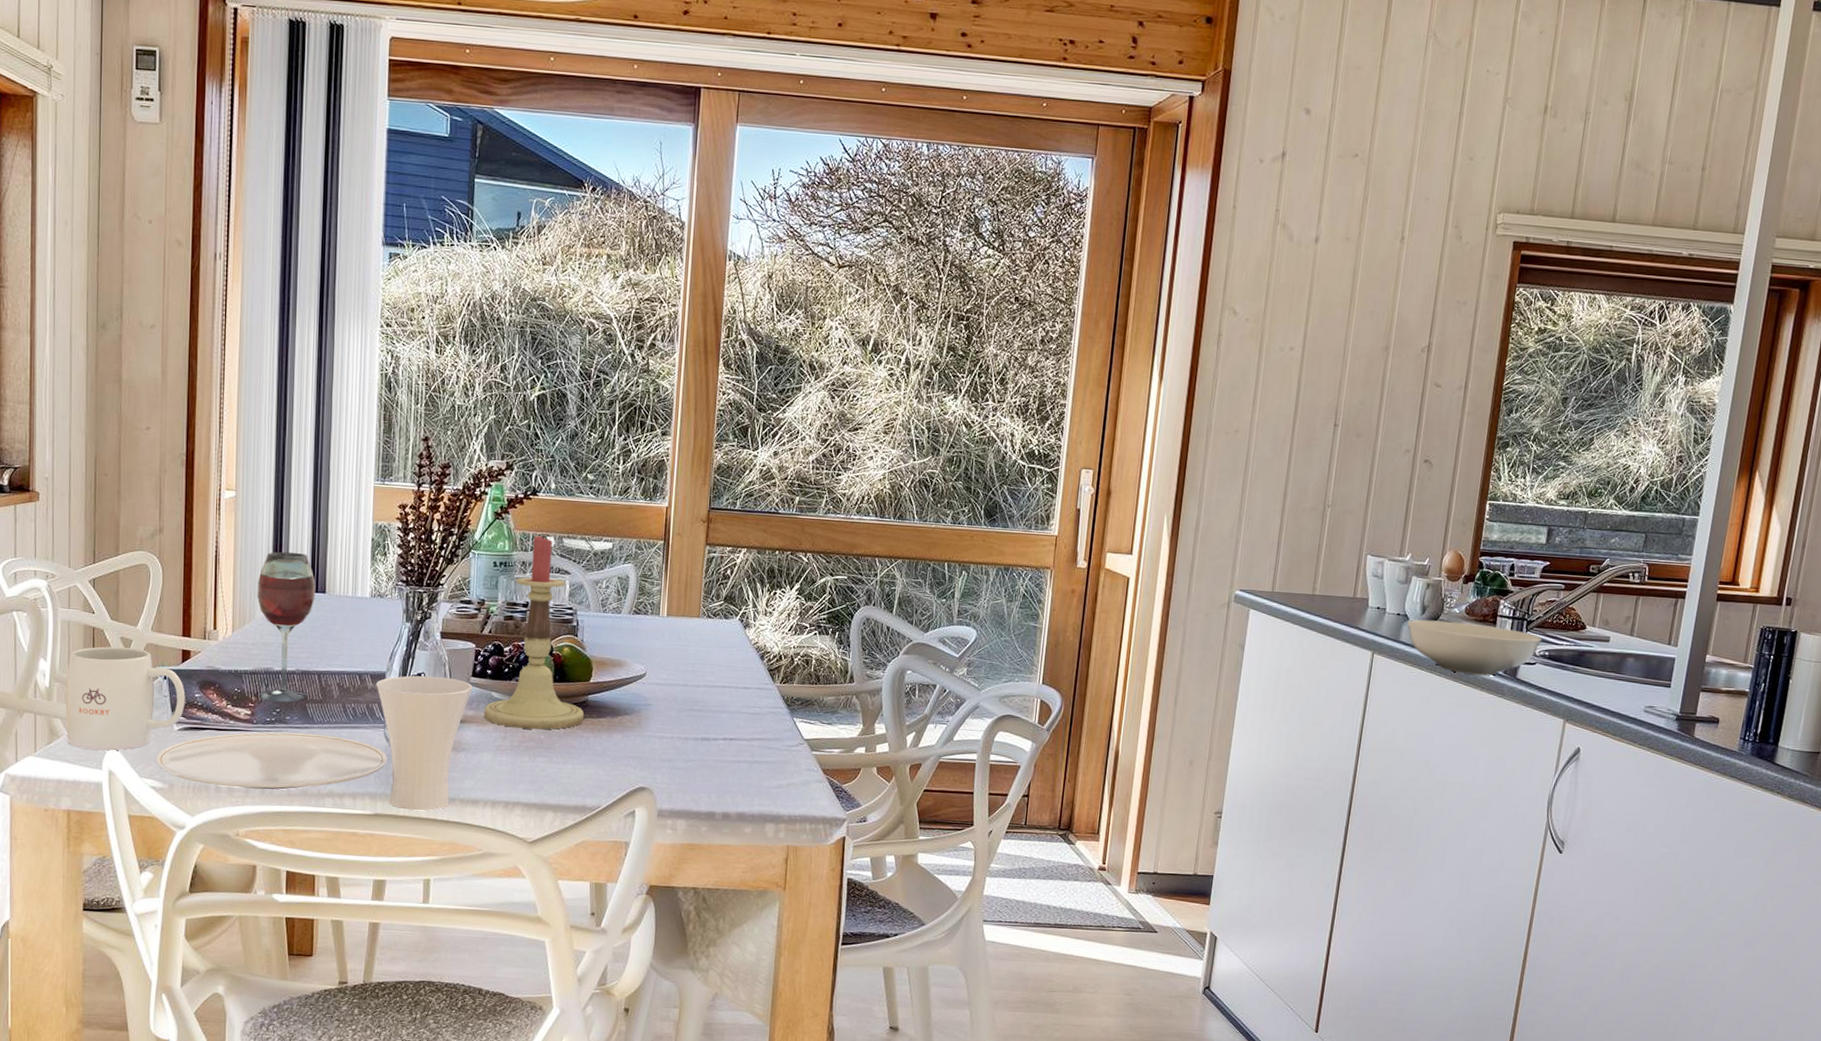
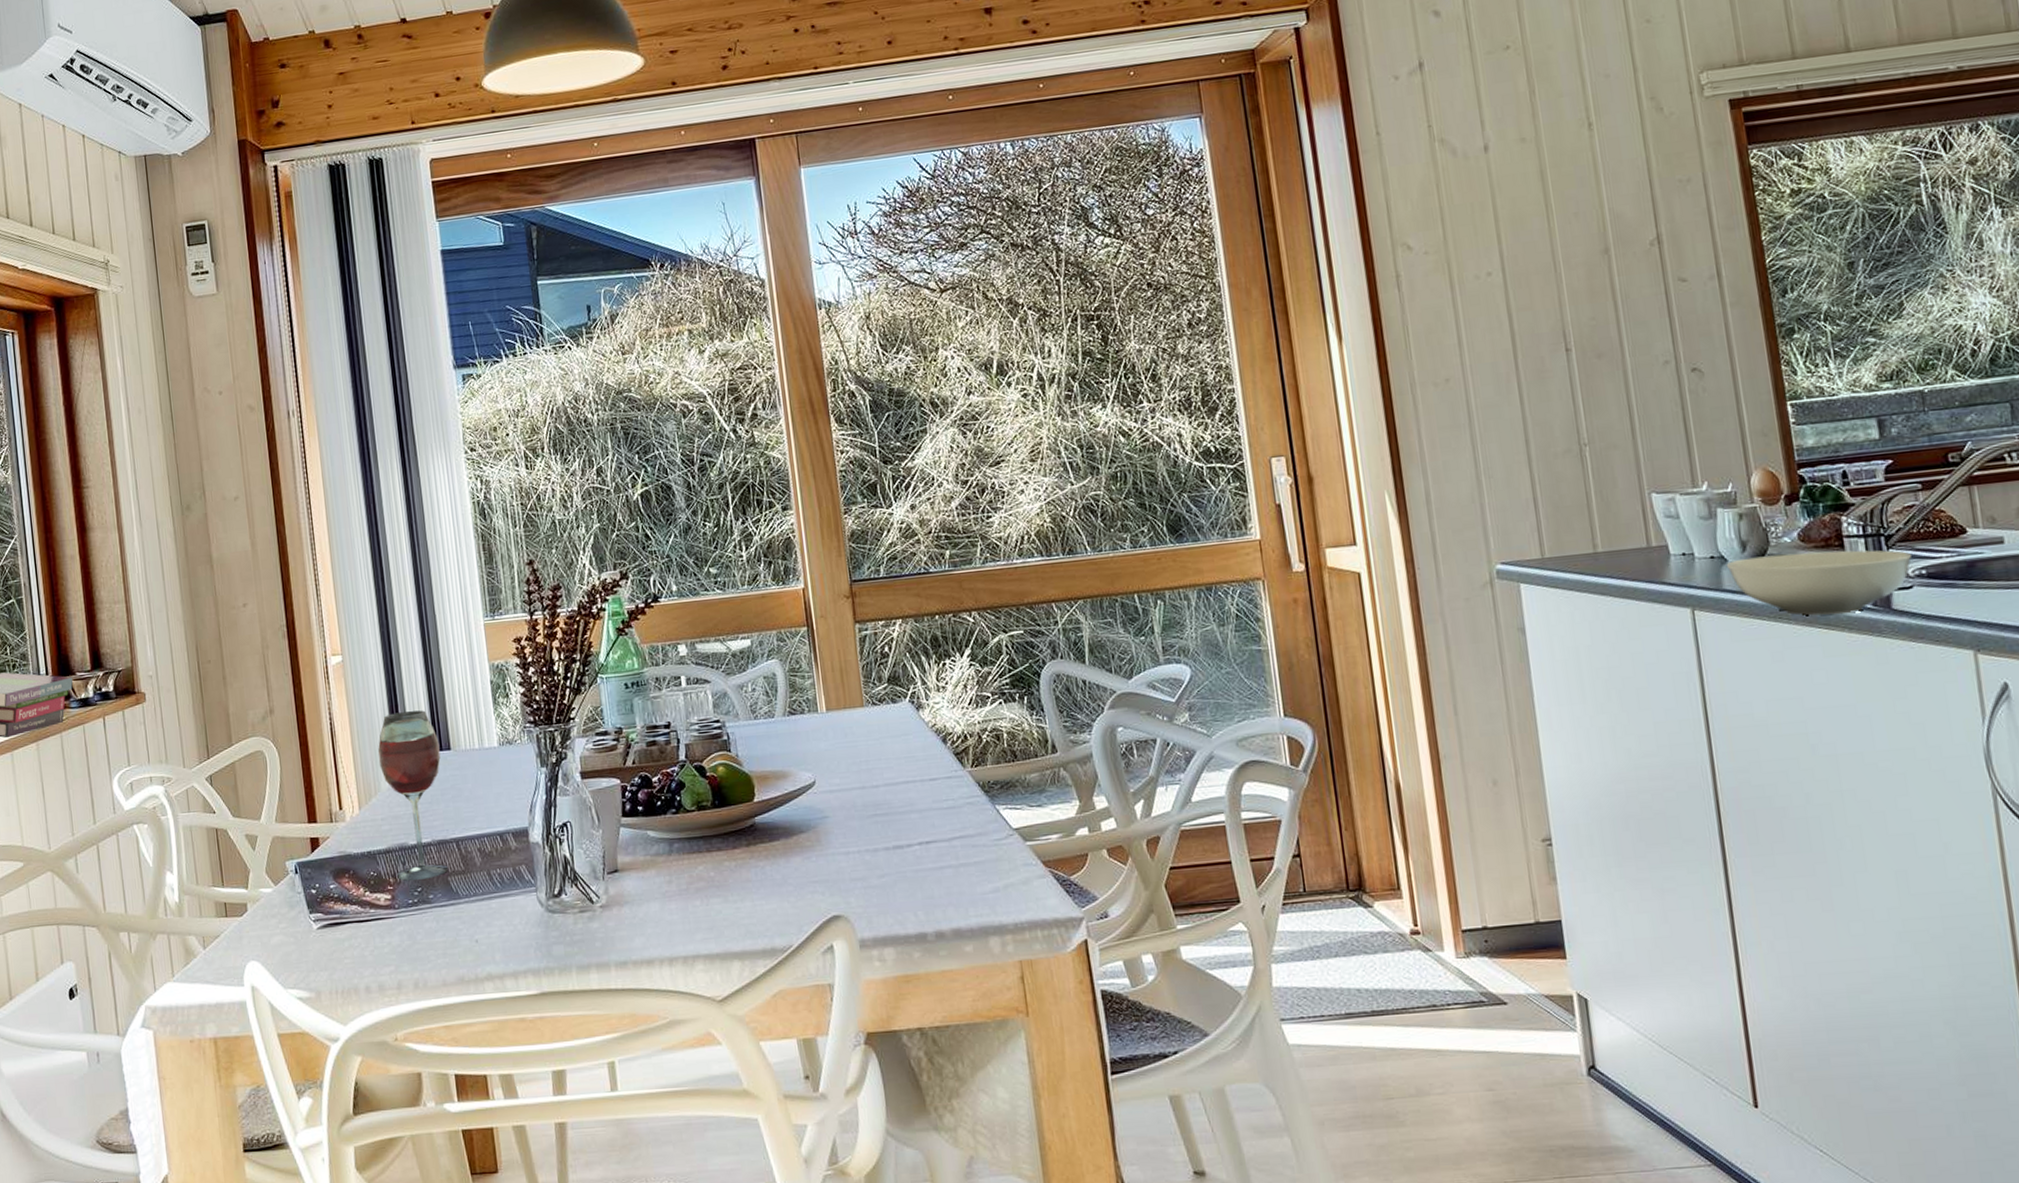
mug: present [65,646,185,751] -> none [195,844,321,967]
plate: present [155,731,388,790] -> none [297,909,546,986]
cup: present [375,675,473,811] -> none [518,822,626,983]
candlestick: present [483,535,585,730] -> none [641,644,756,869]

